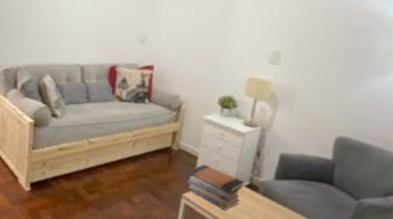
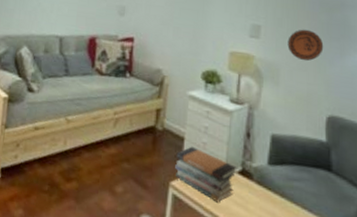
decorative plate: none [306,55,343,87] -> present [287,29,324,61]

